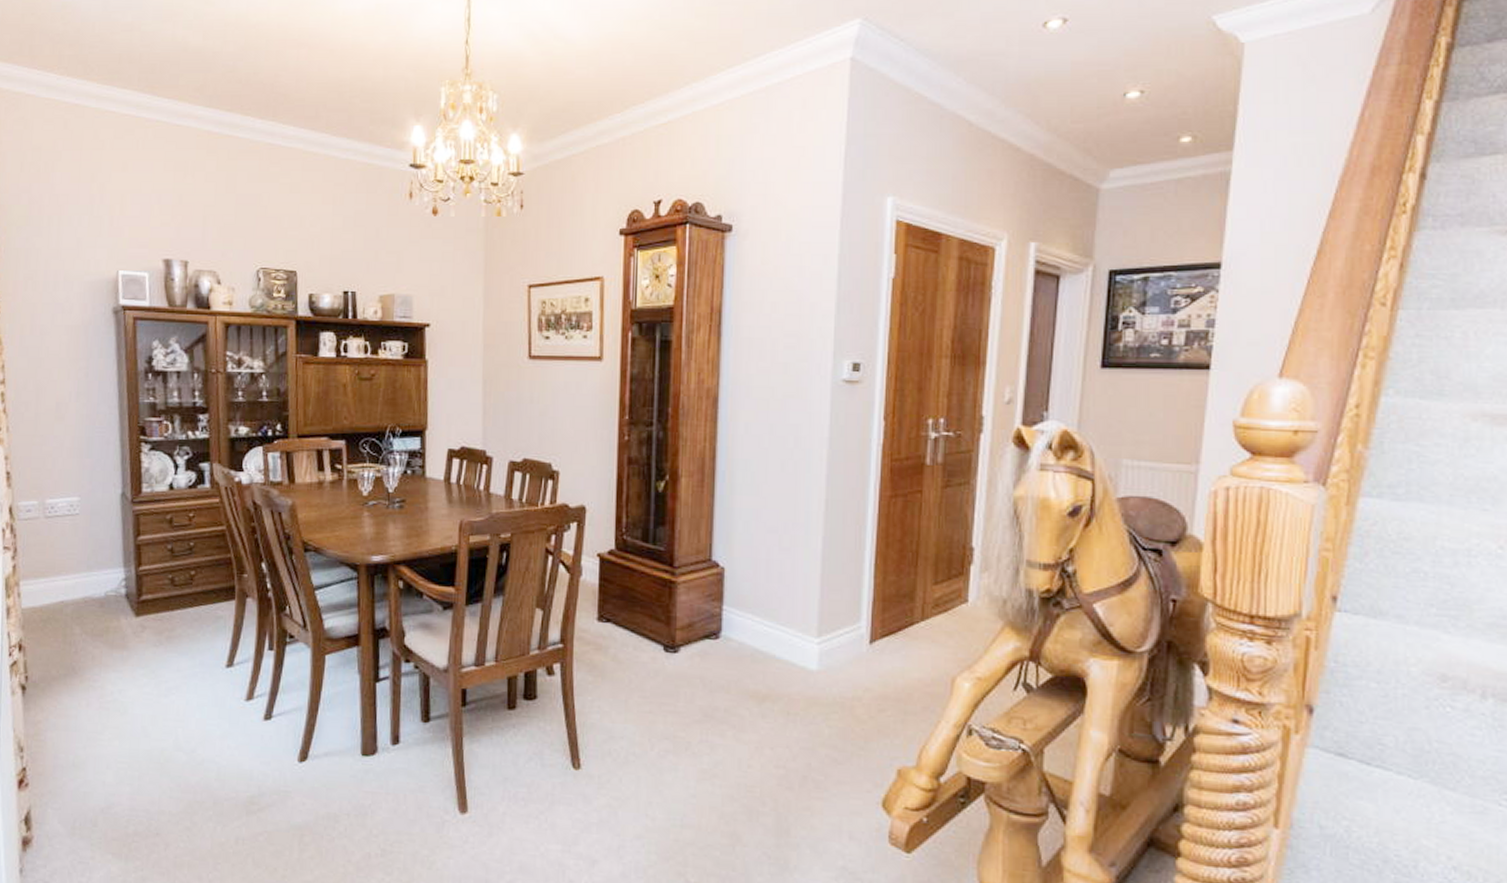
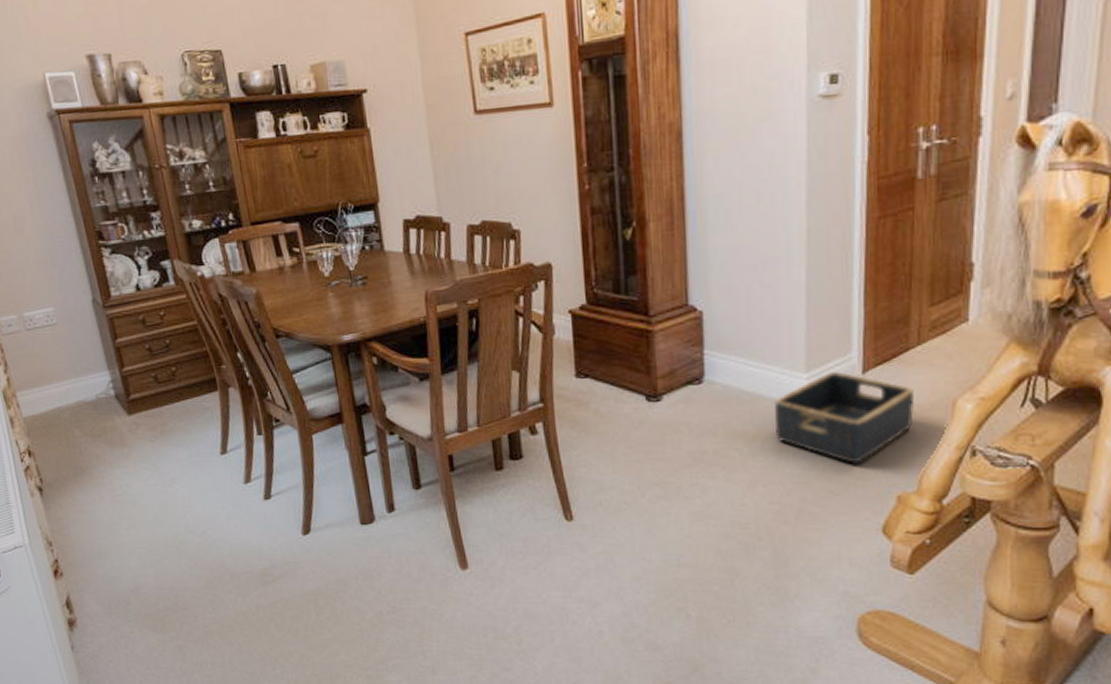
basket: none [784,638,918,733] -> present [775,370,915,463]

